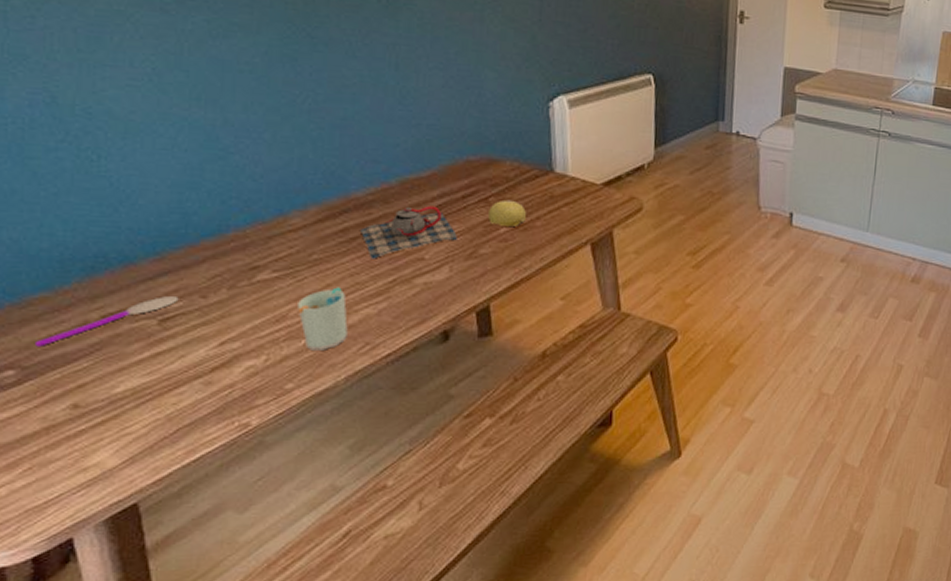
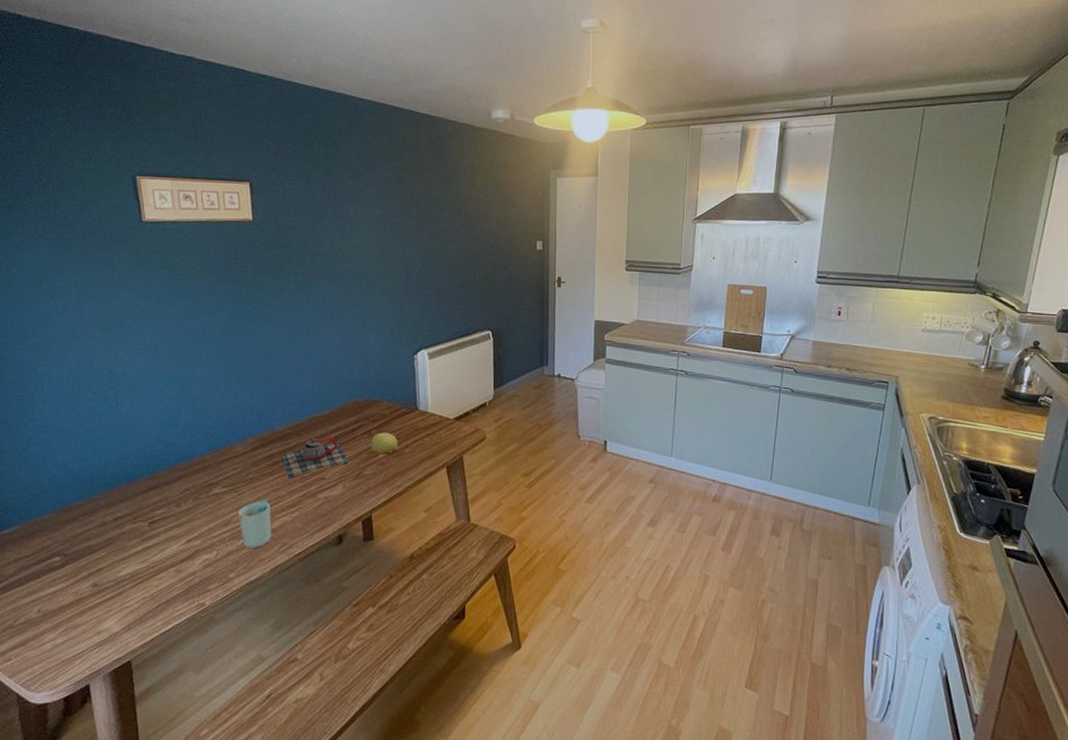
spoon: present [34,296,179,347] -> none [72,505,162,540]

